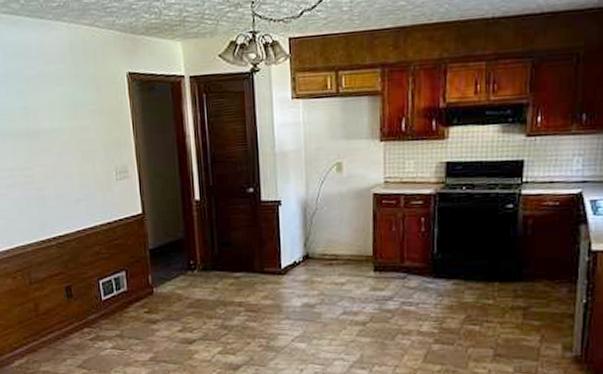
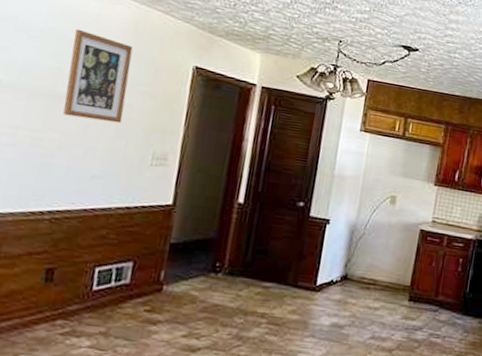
wall art: none [28,64,84,149] -> present [63,28,133,123]

